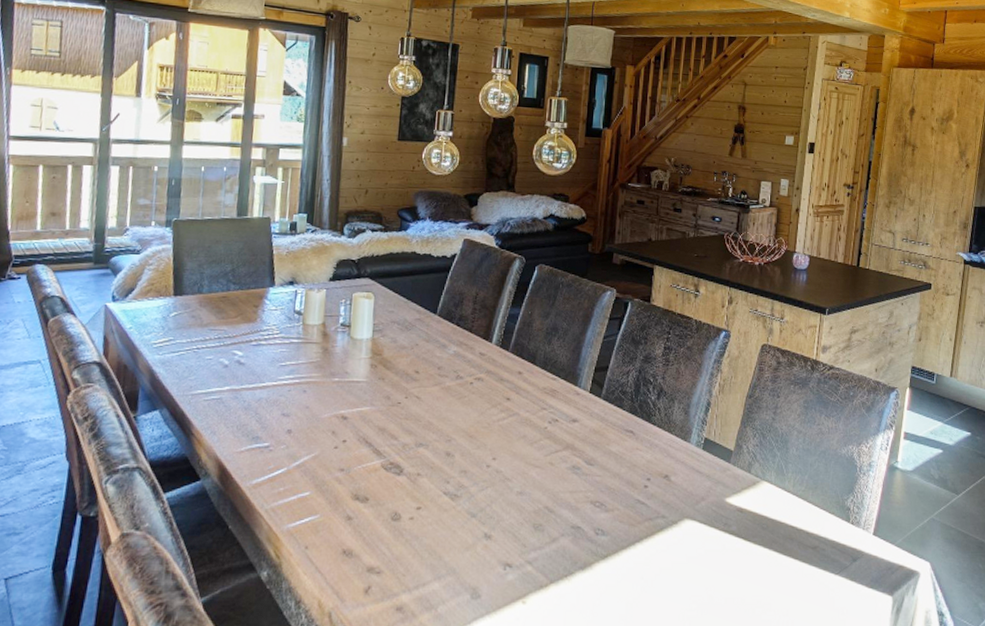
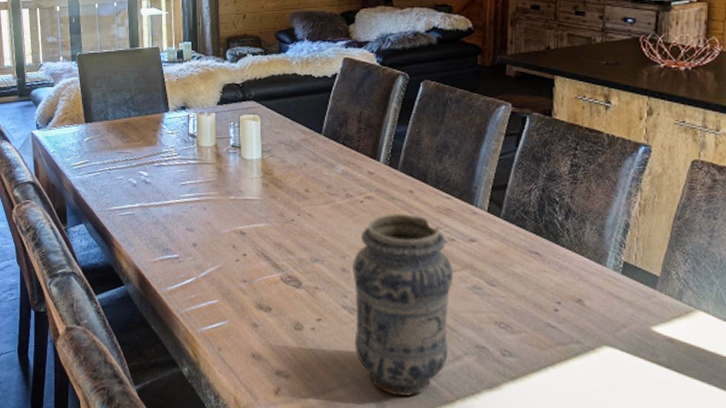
vase: none [453,394,555,584] -> present [352,212,453,396]

